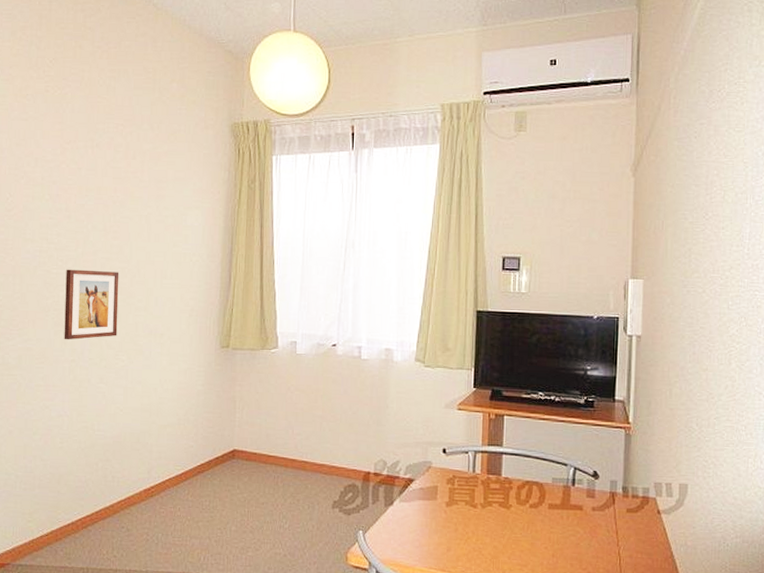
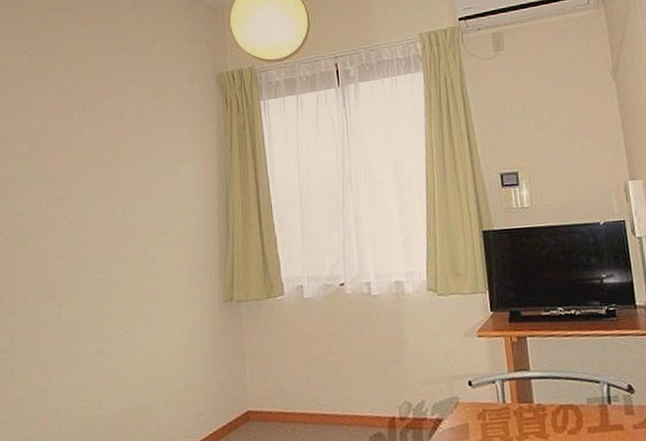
wall art: present [64,269,119,340] -> none [57,235,115,314]

